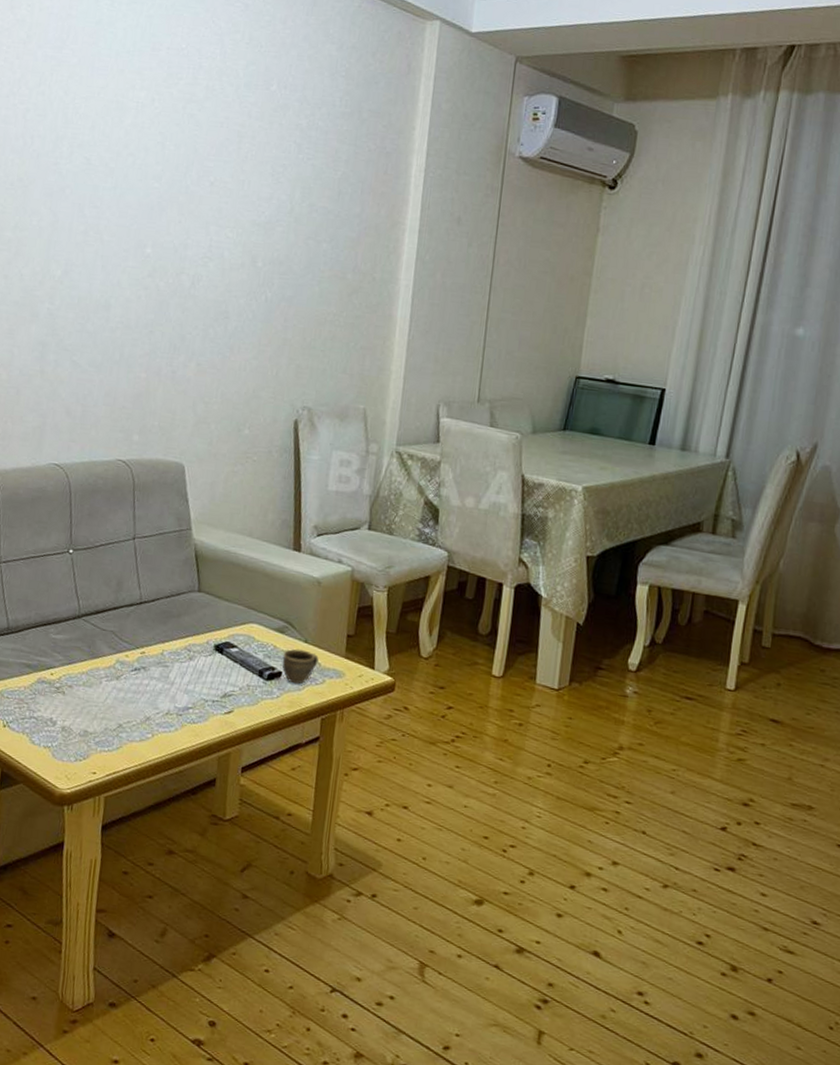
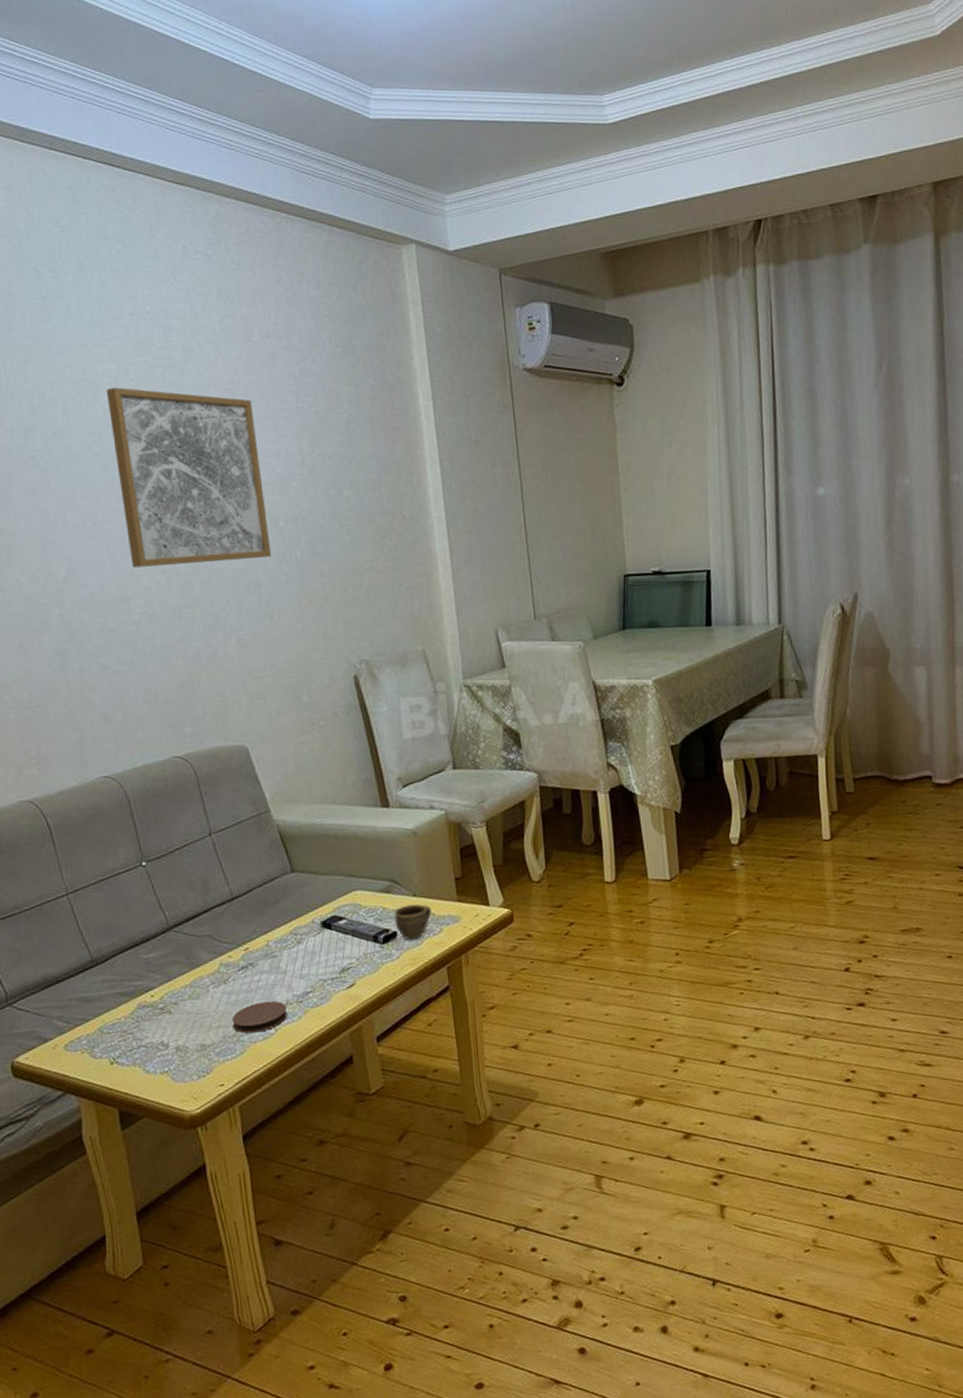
coaster: none [115,705,167,733] -> present [232,1001,288,1034]
wall art: none [120,112,257,293] -> present [106,387,272,568]

